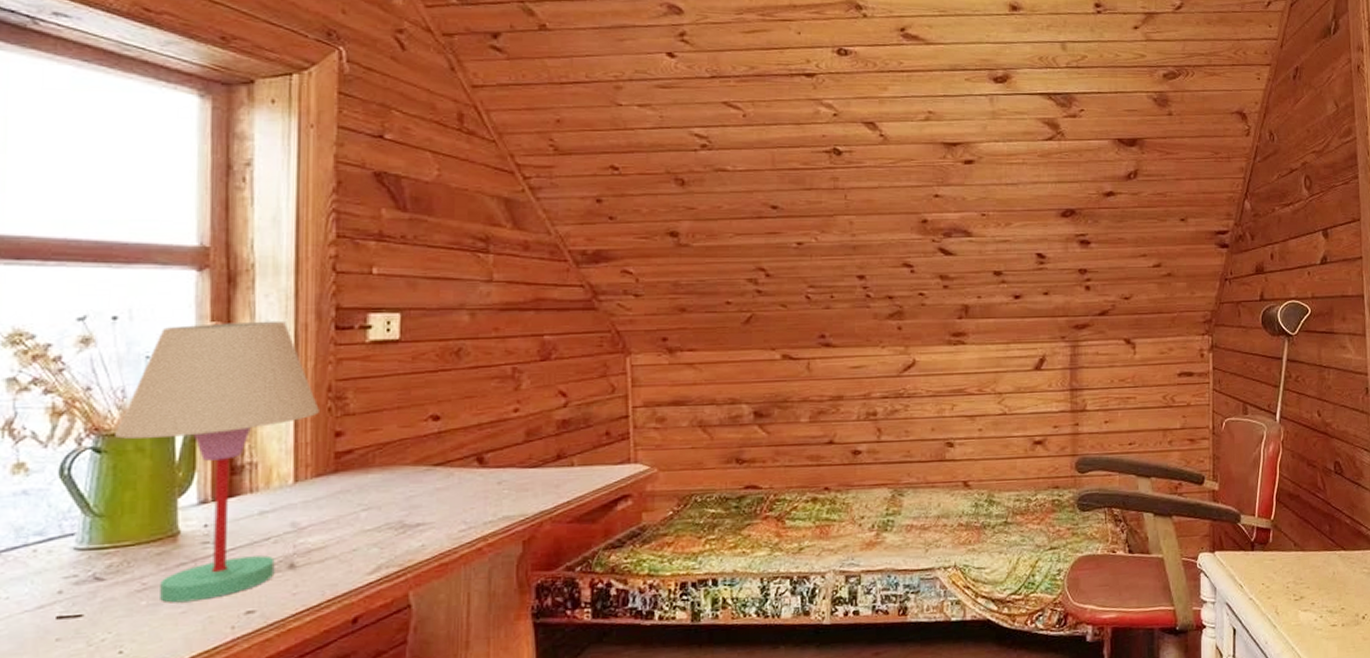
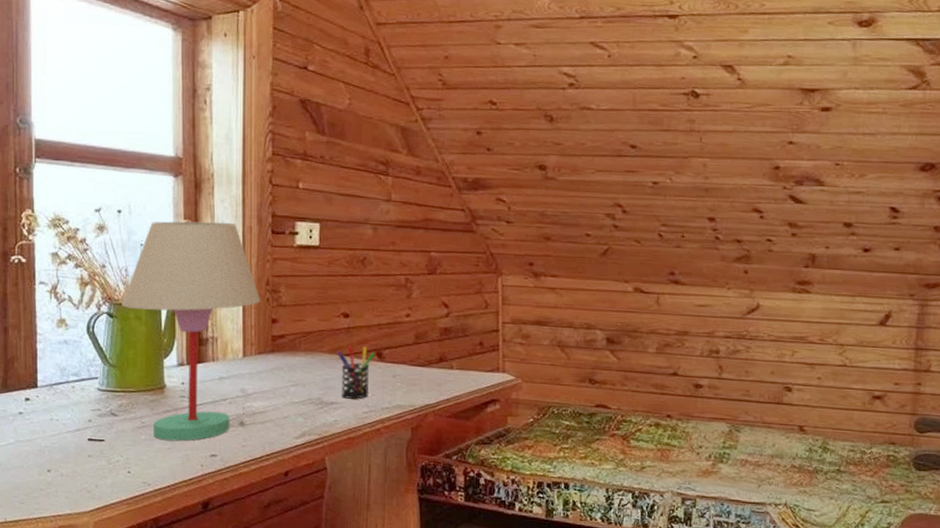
pen holder: none [423,452,475,517] -> present [336,346,376,399]

